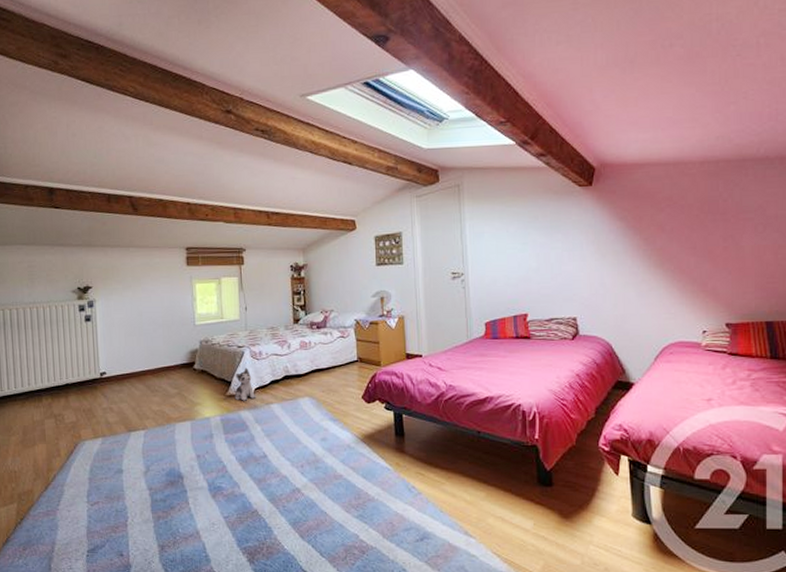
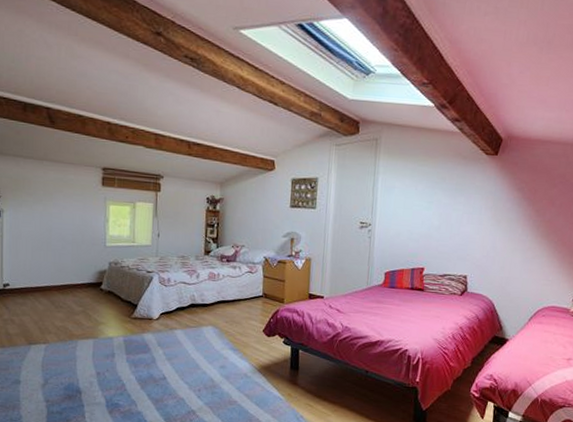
plush toy: present [234,367,256,401] -> none [139,292,161,325]

